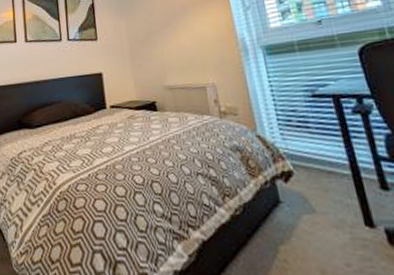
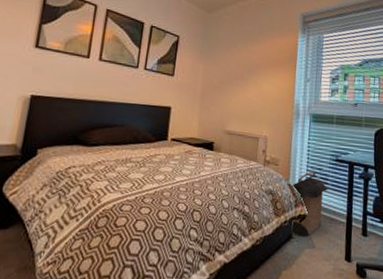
laundry hamper: none [261,114,317,199] -> present [290,171,328,237]

